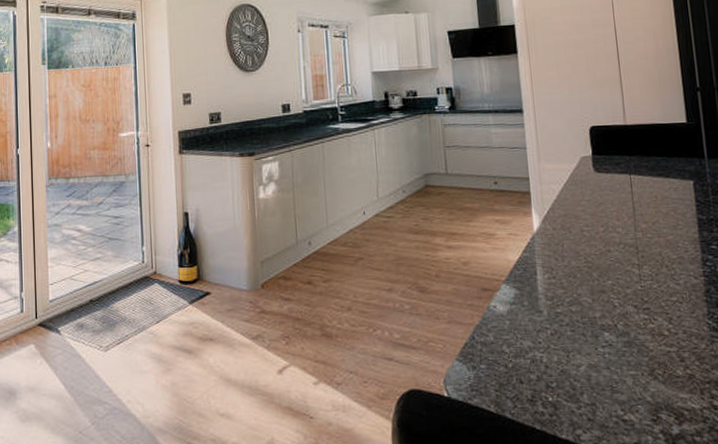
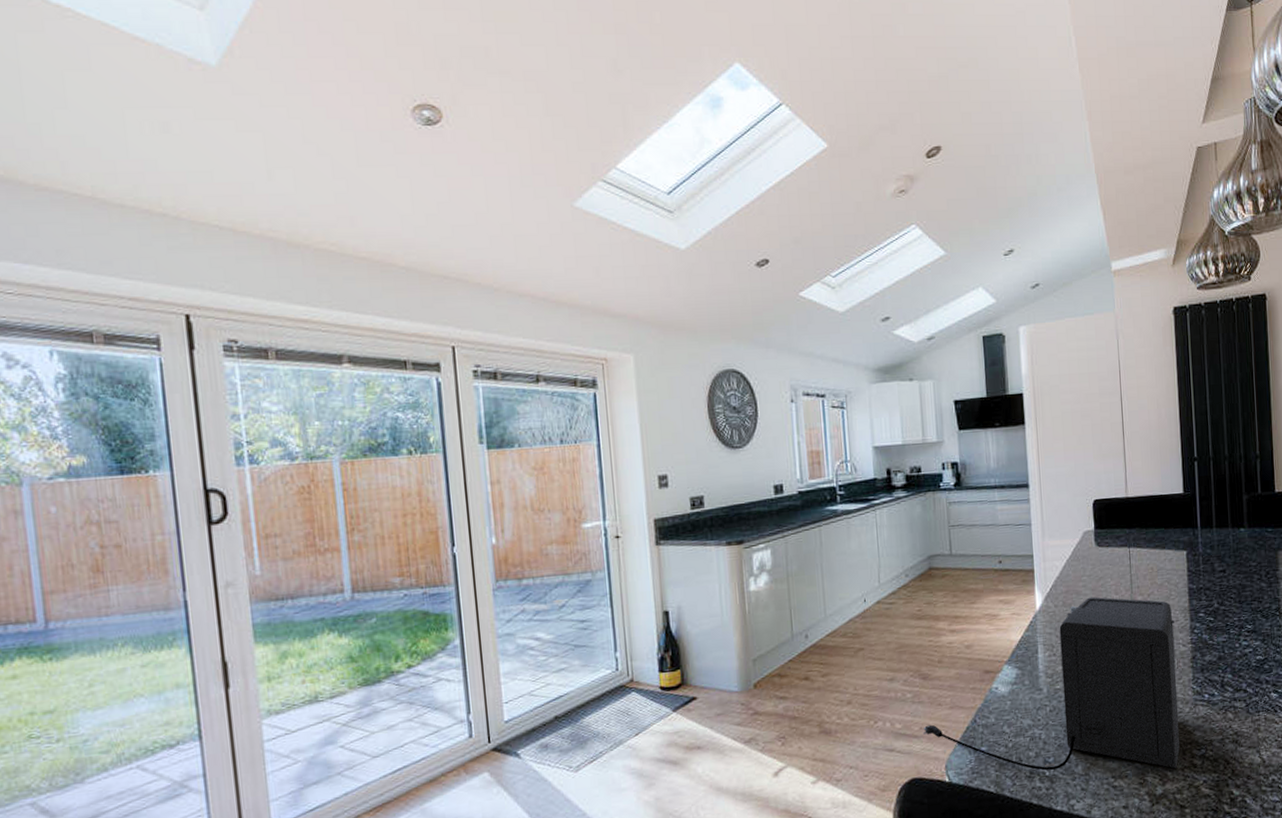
coffee maker: none [421,222,697,408] -> present [923,596,1180,771]

